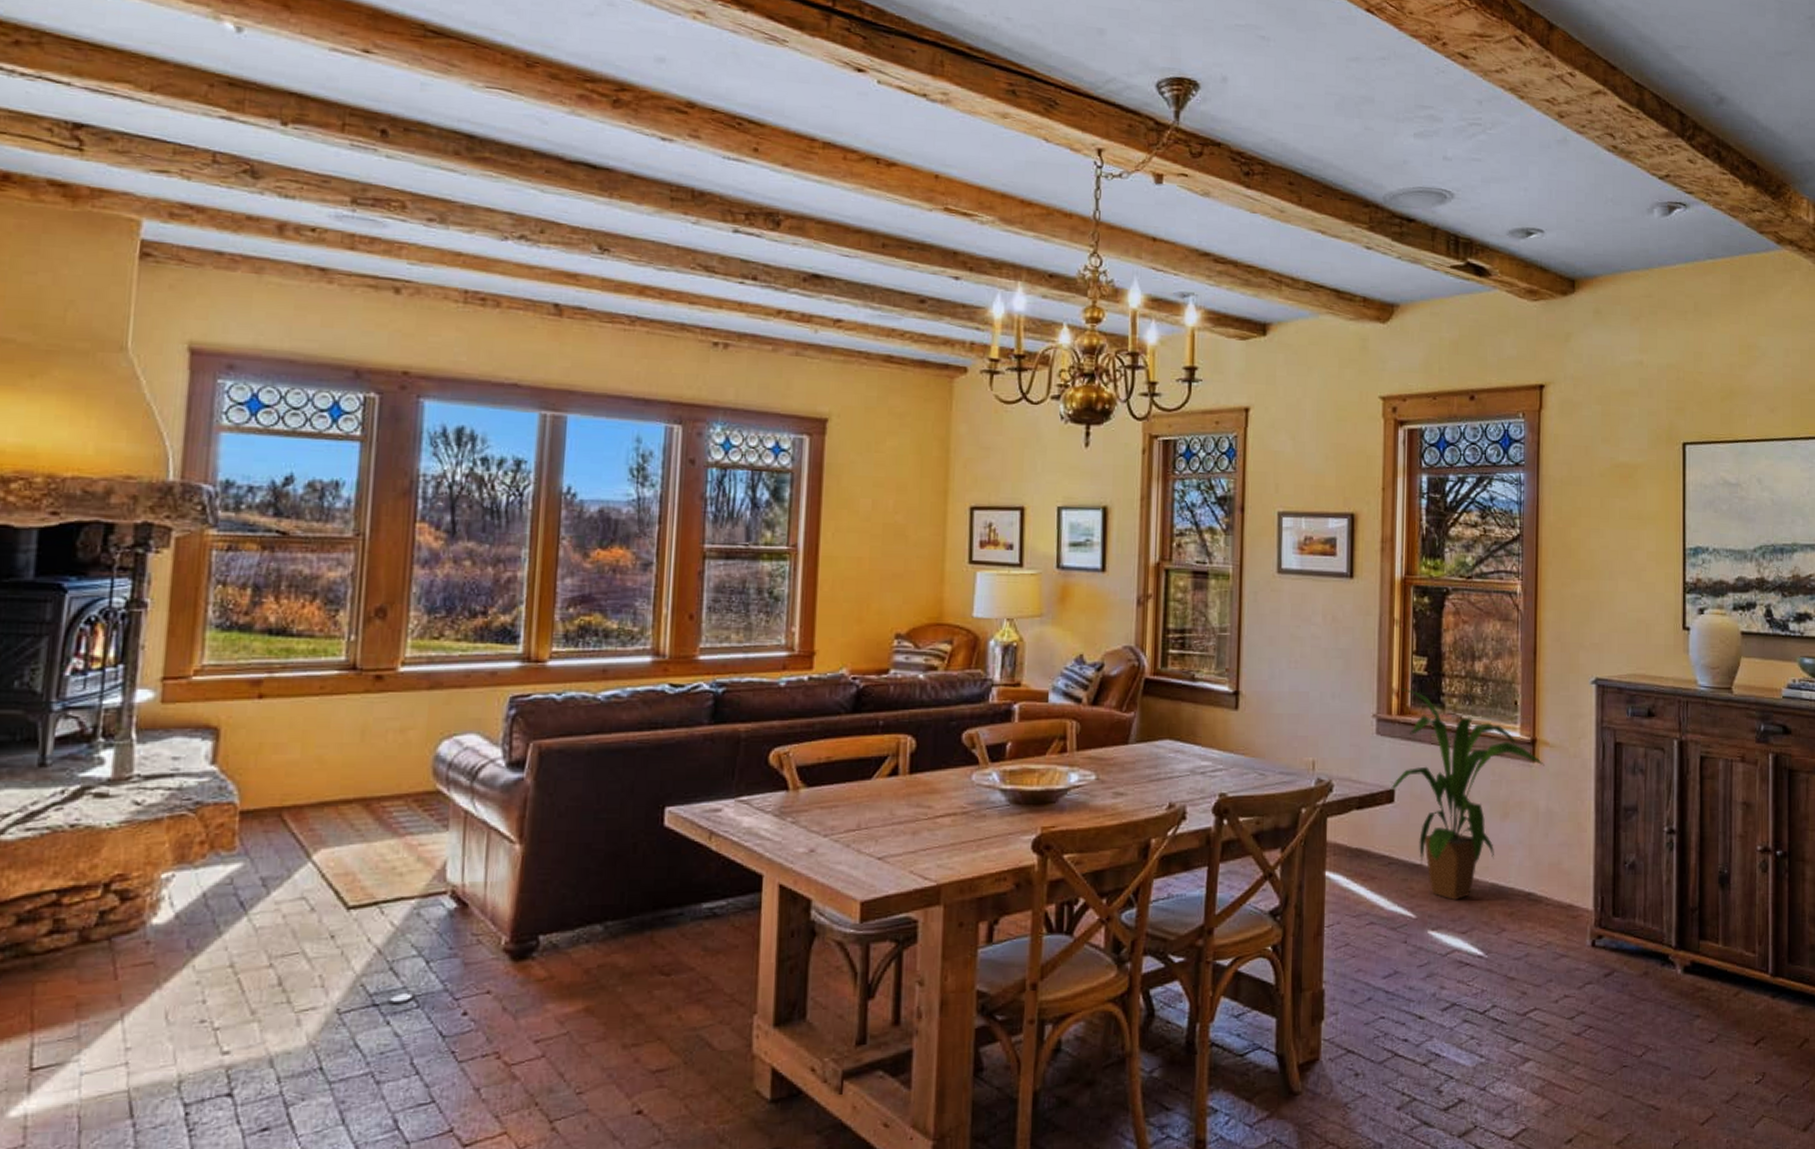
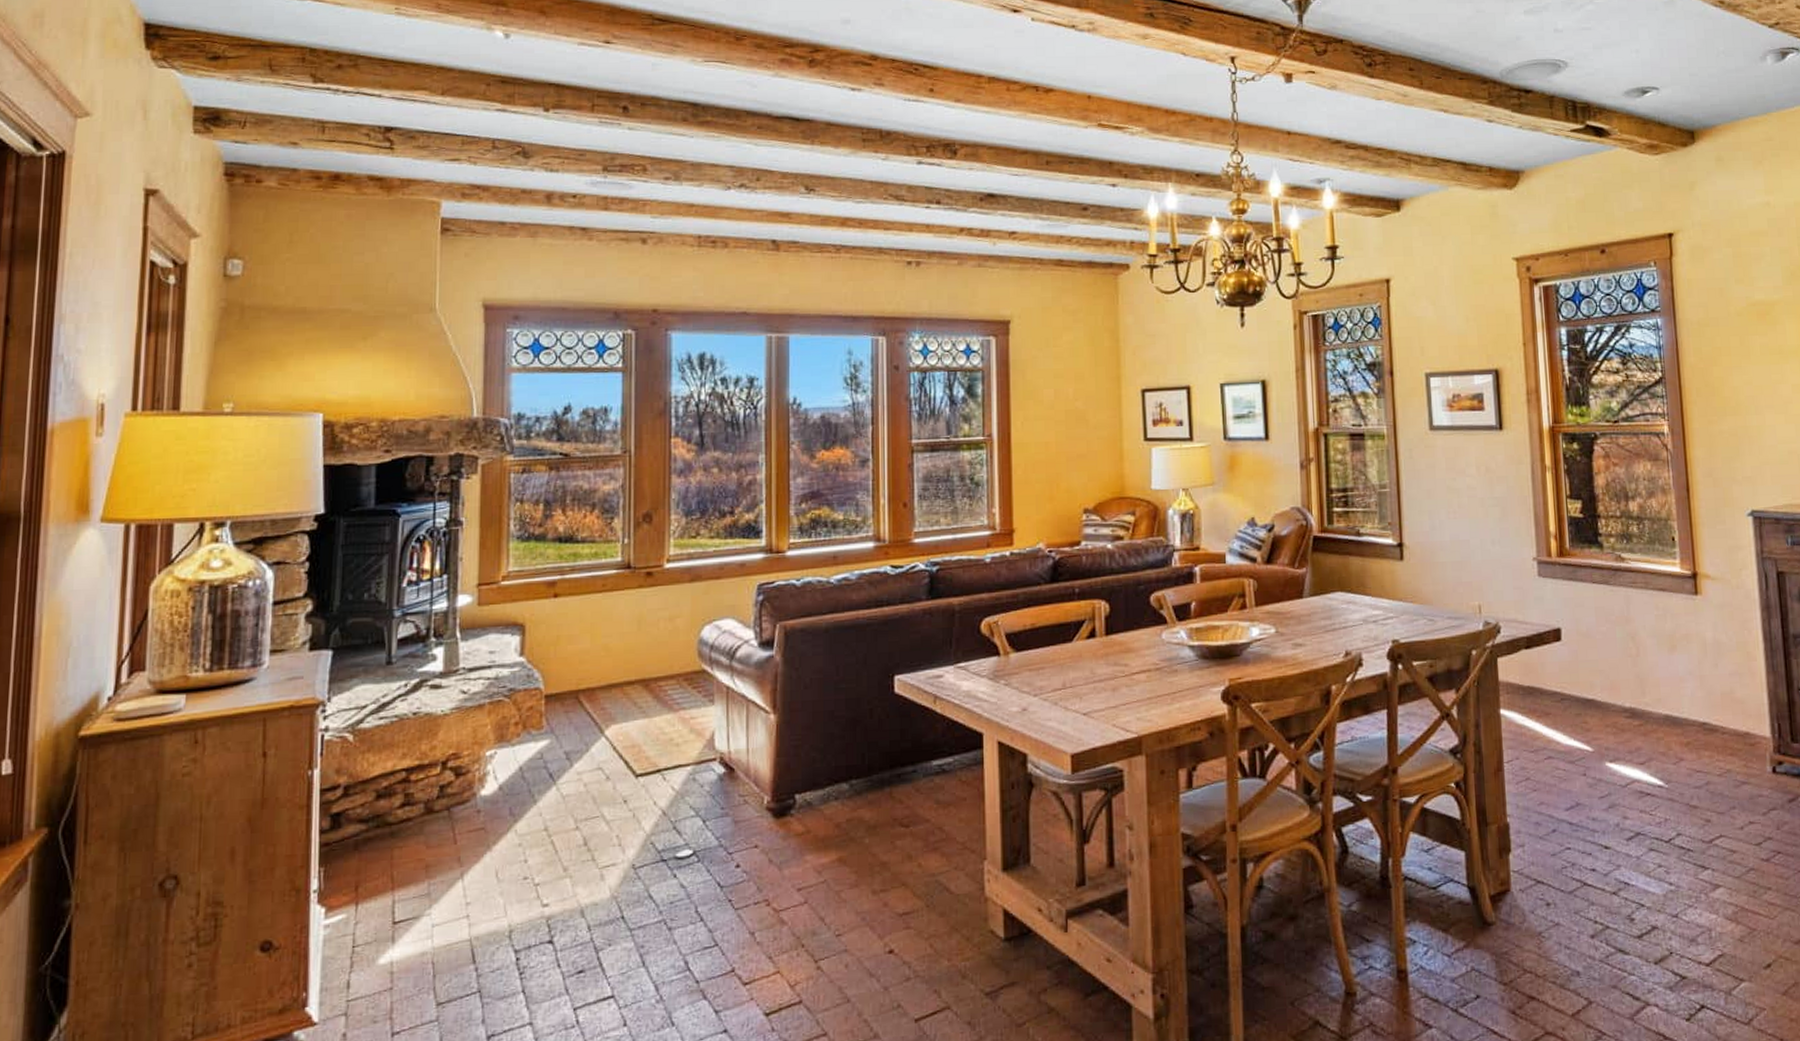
house plant: present [1390,689,1544,901] -> none [1556,531,1708,733]

